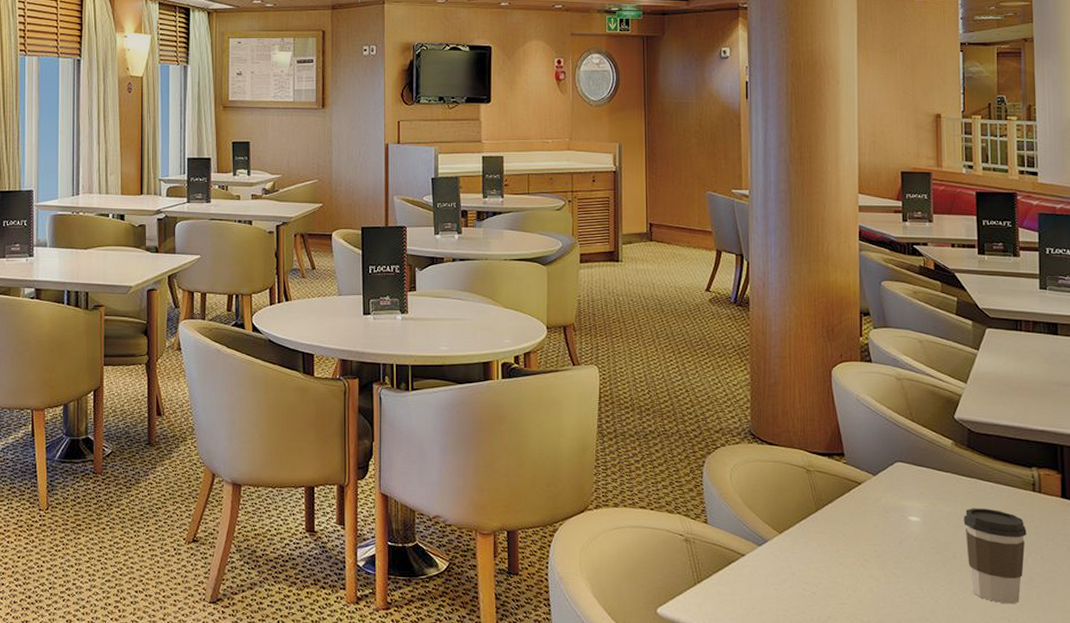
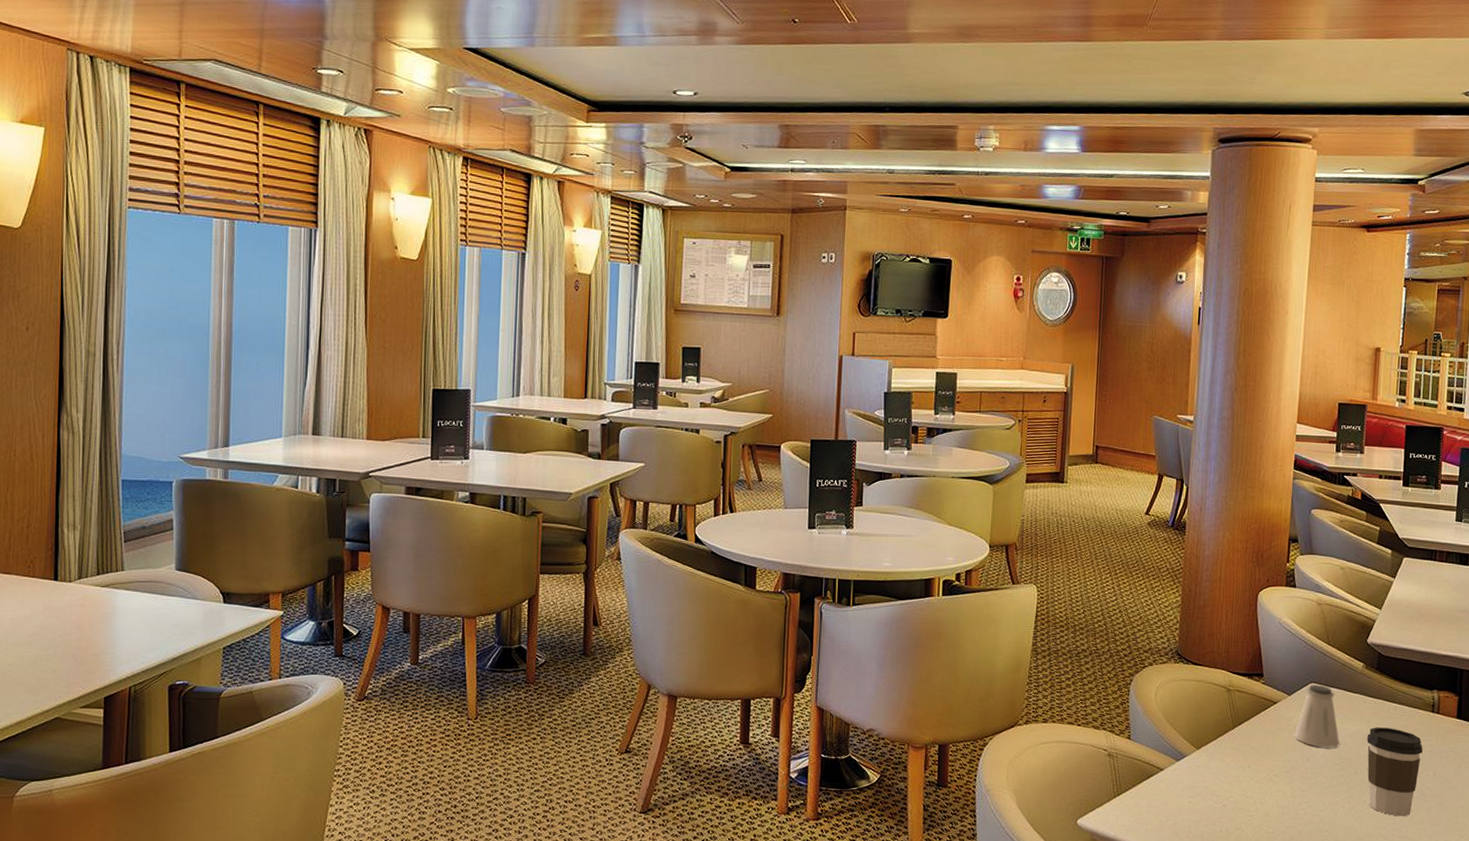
saltshaker: none [883,464,934,531] -> present [1294,684,1340,748]

